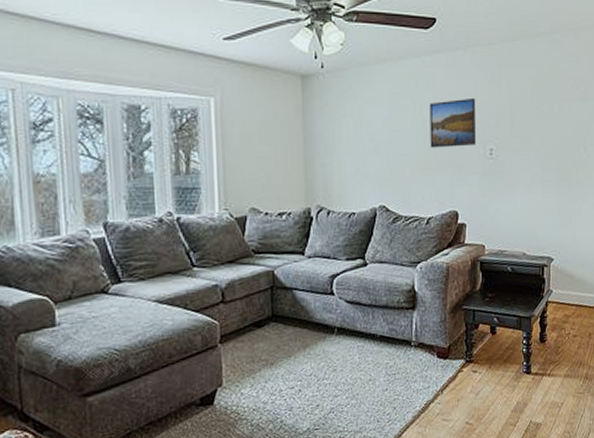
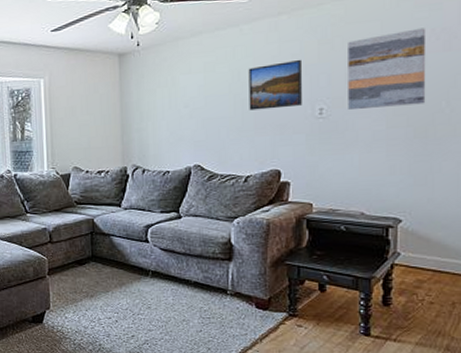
wall art: none [512,77,570,151] -> present [348,28,427,109]

